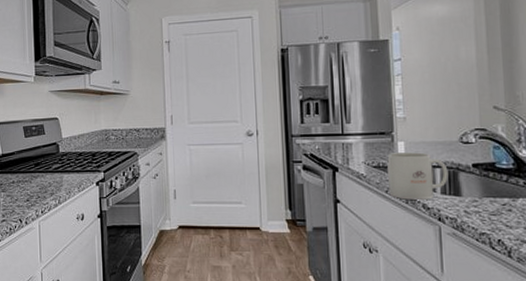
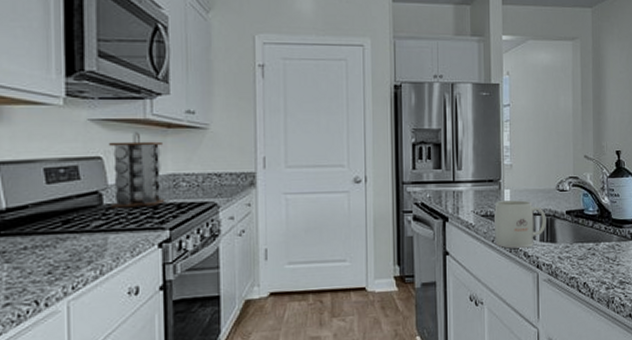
spice rack: none [62,97,100,156] -> present [108,130,165,210]

